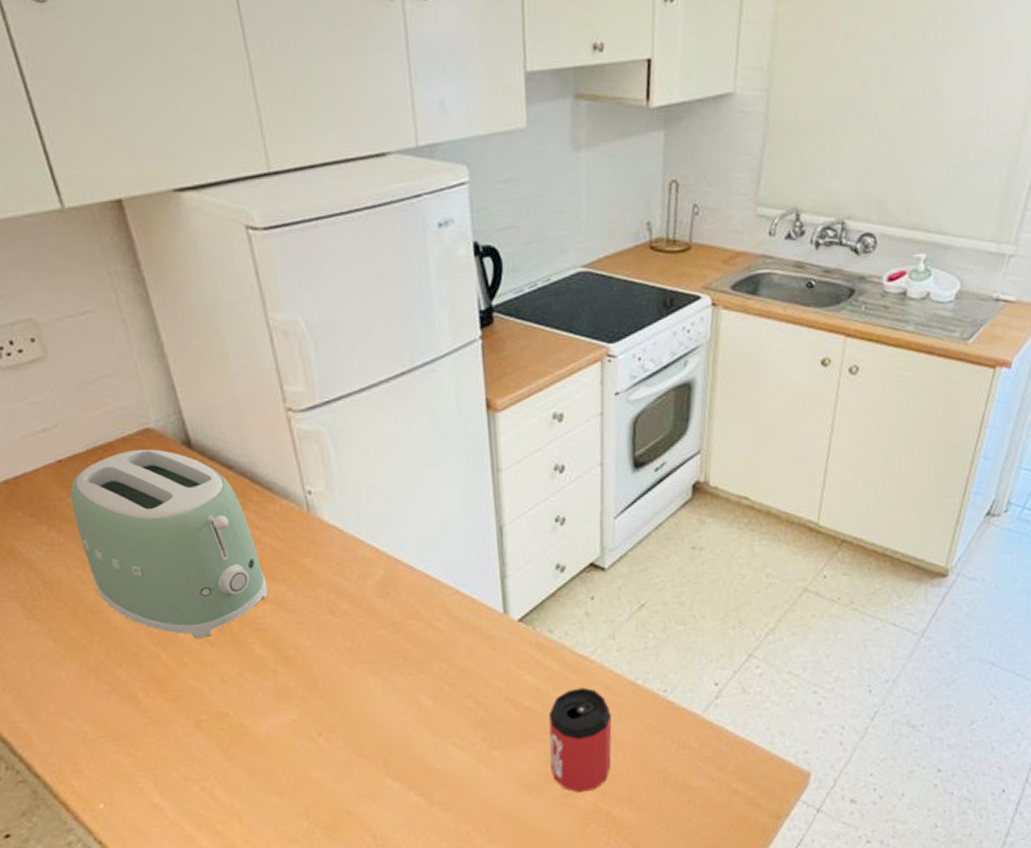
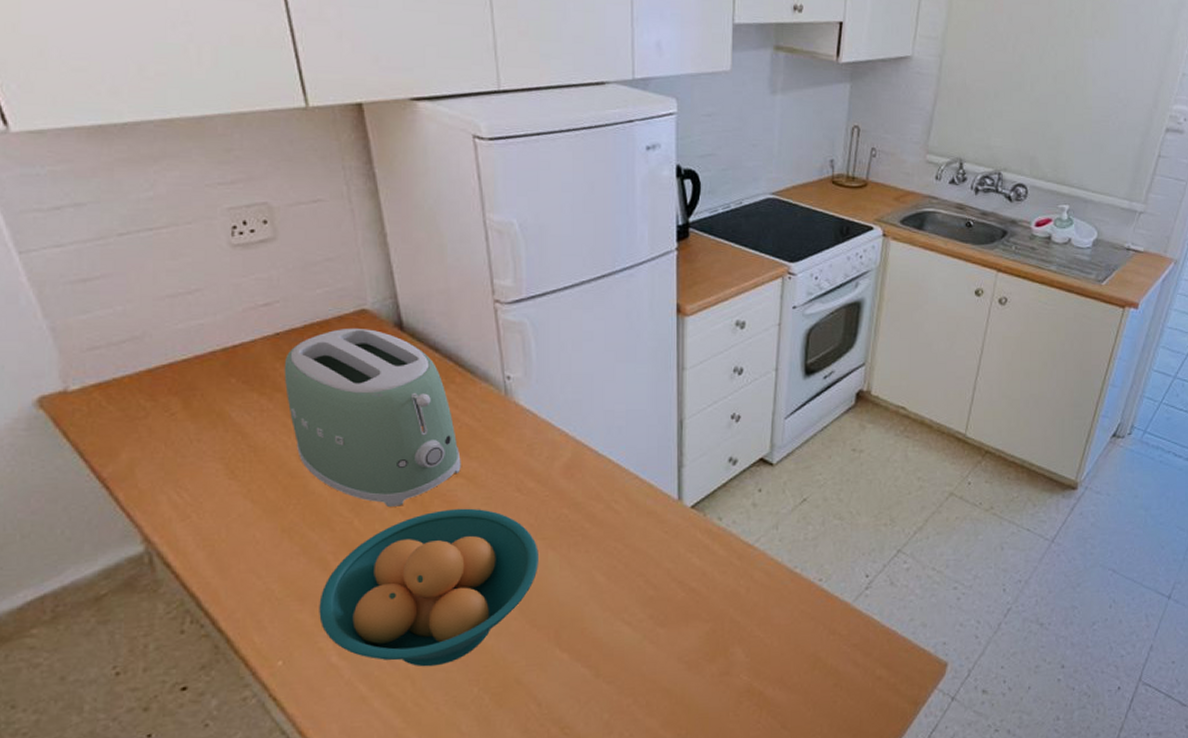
fruit bowl: none [134,635,360,803] -> present [319,508,539,667]
can: present [548,687,612,793] -> none [710,573,770,672]

